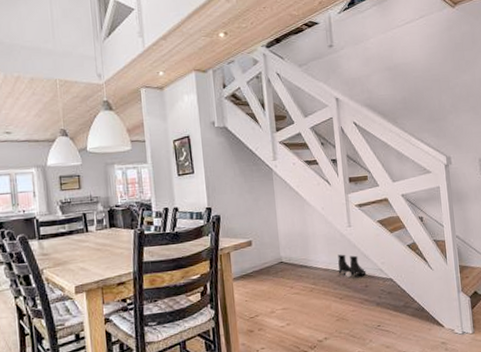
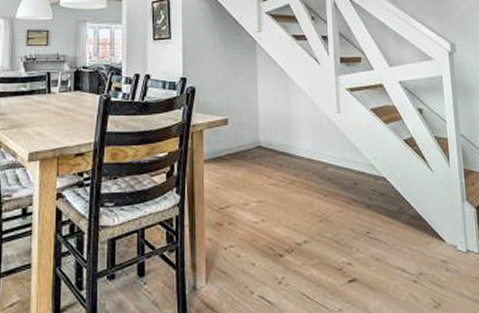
boots: present [338,254,366,278] -> none [323,143,356,172]

